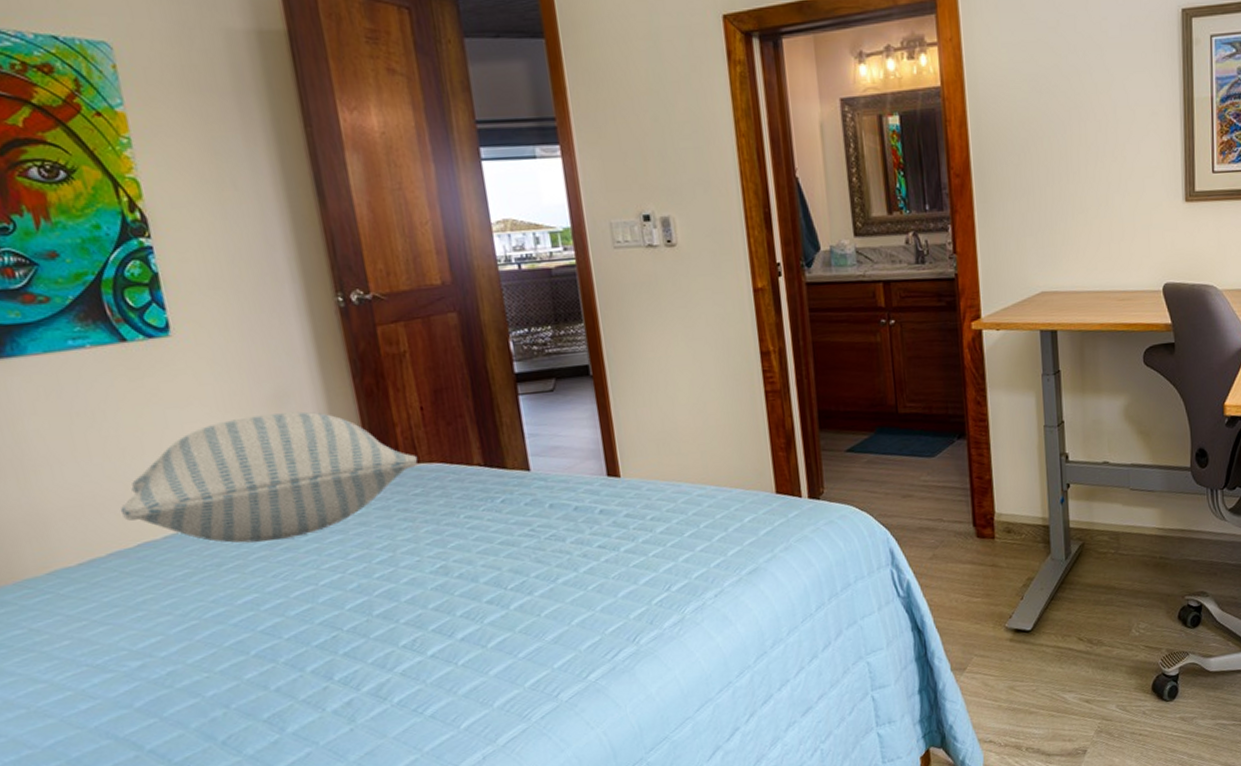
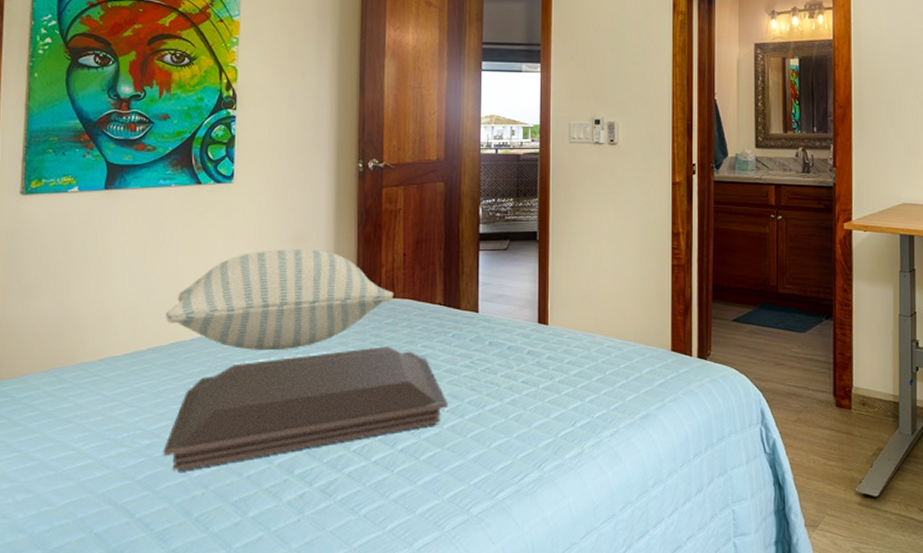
serving tray: none [160,521,511,693] -> present [163,346,448,472]

